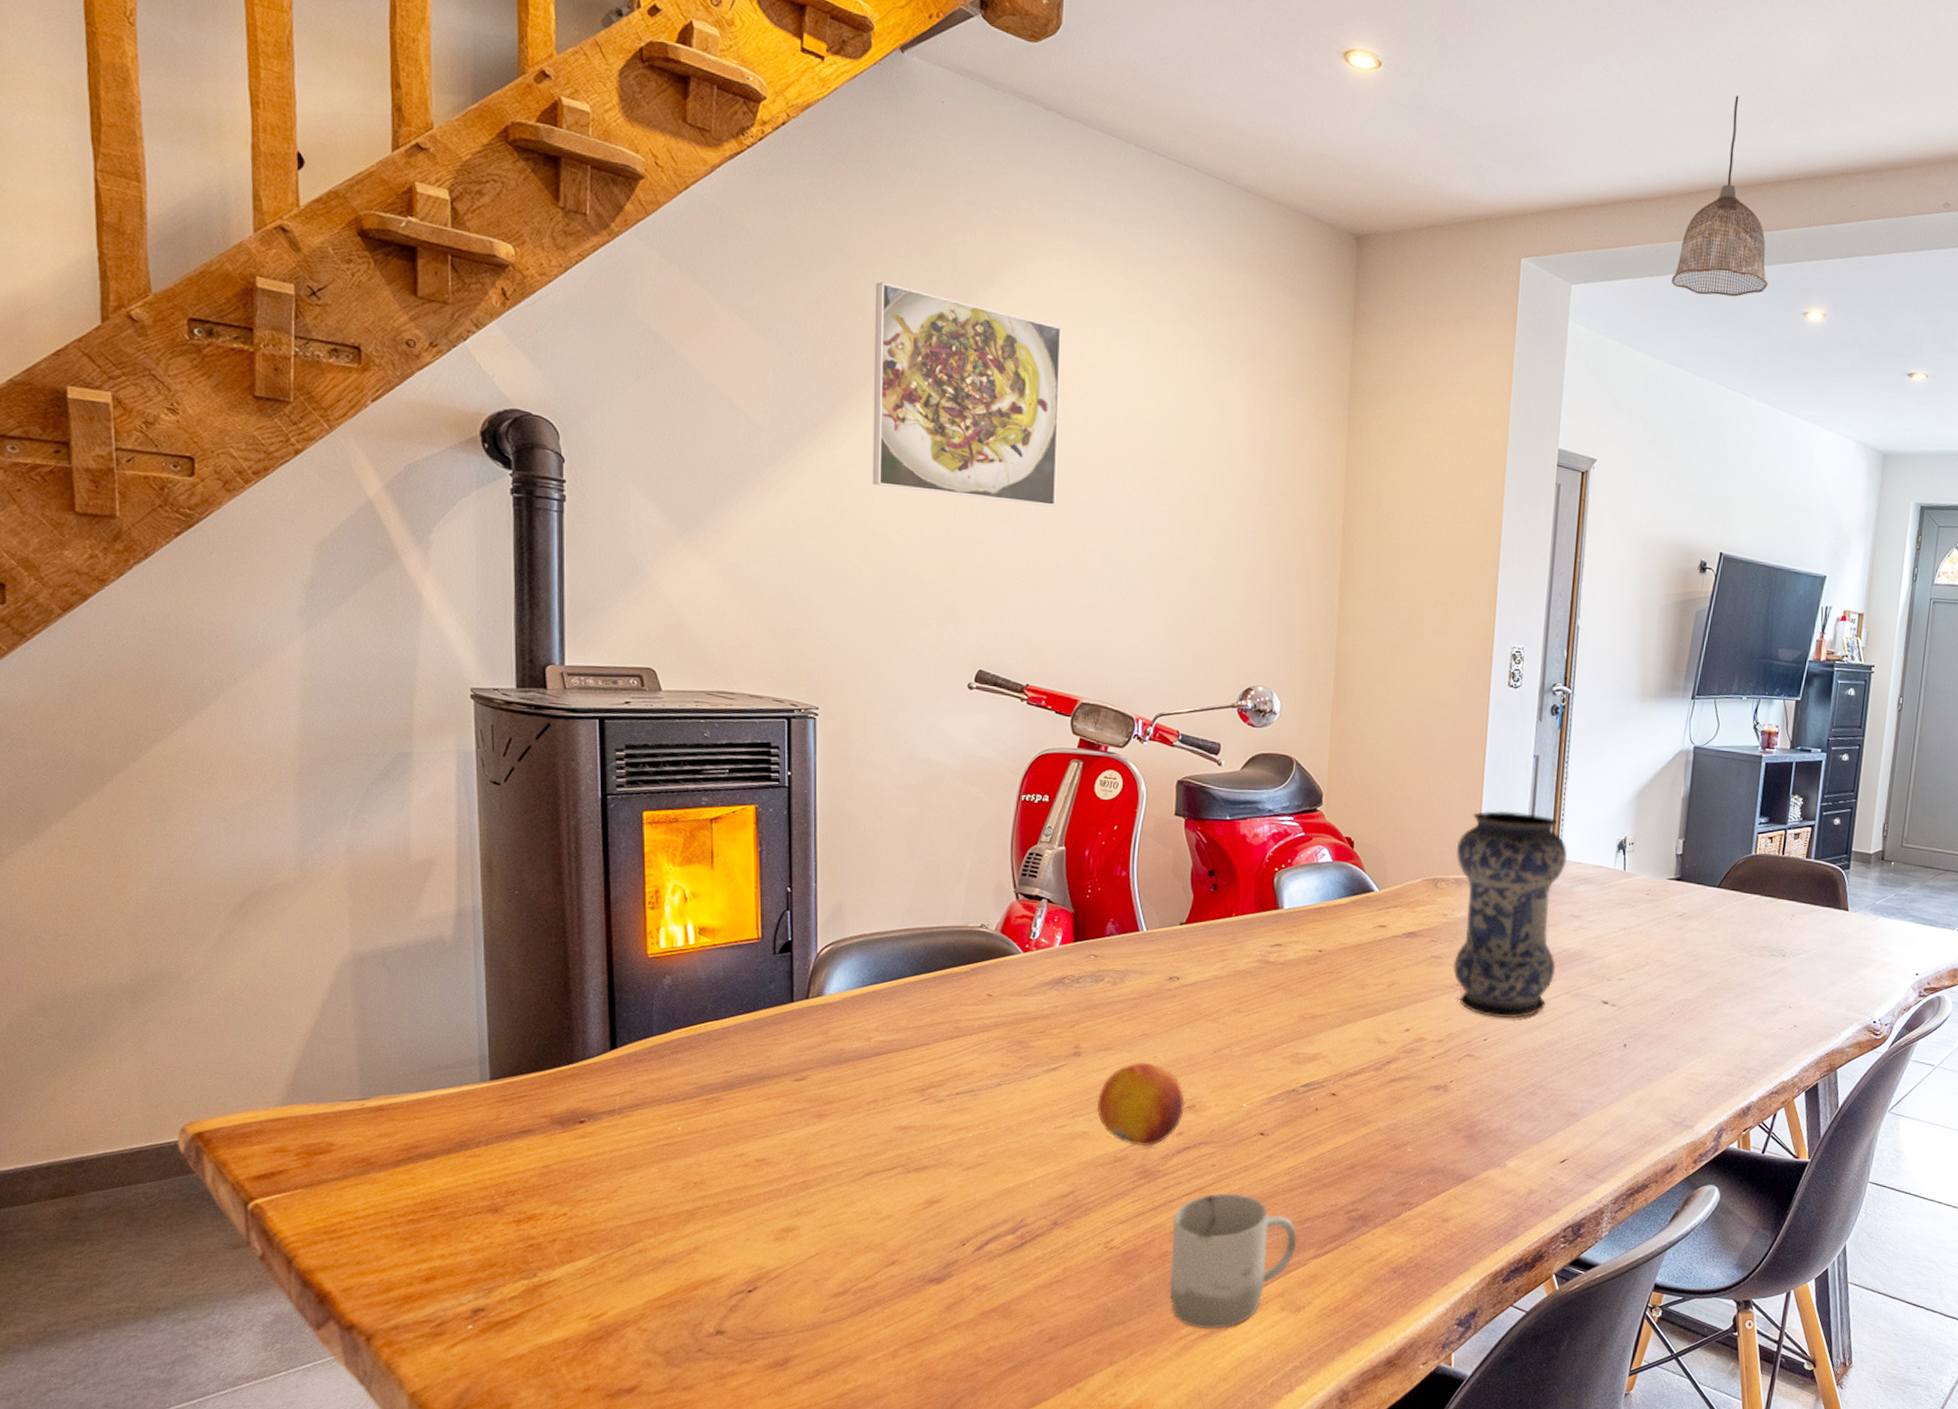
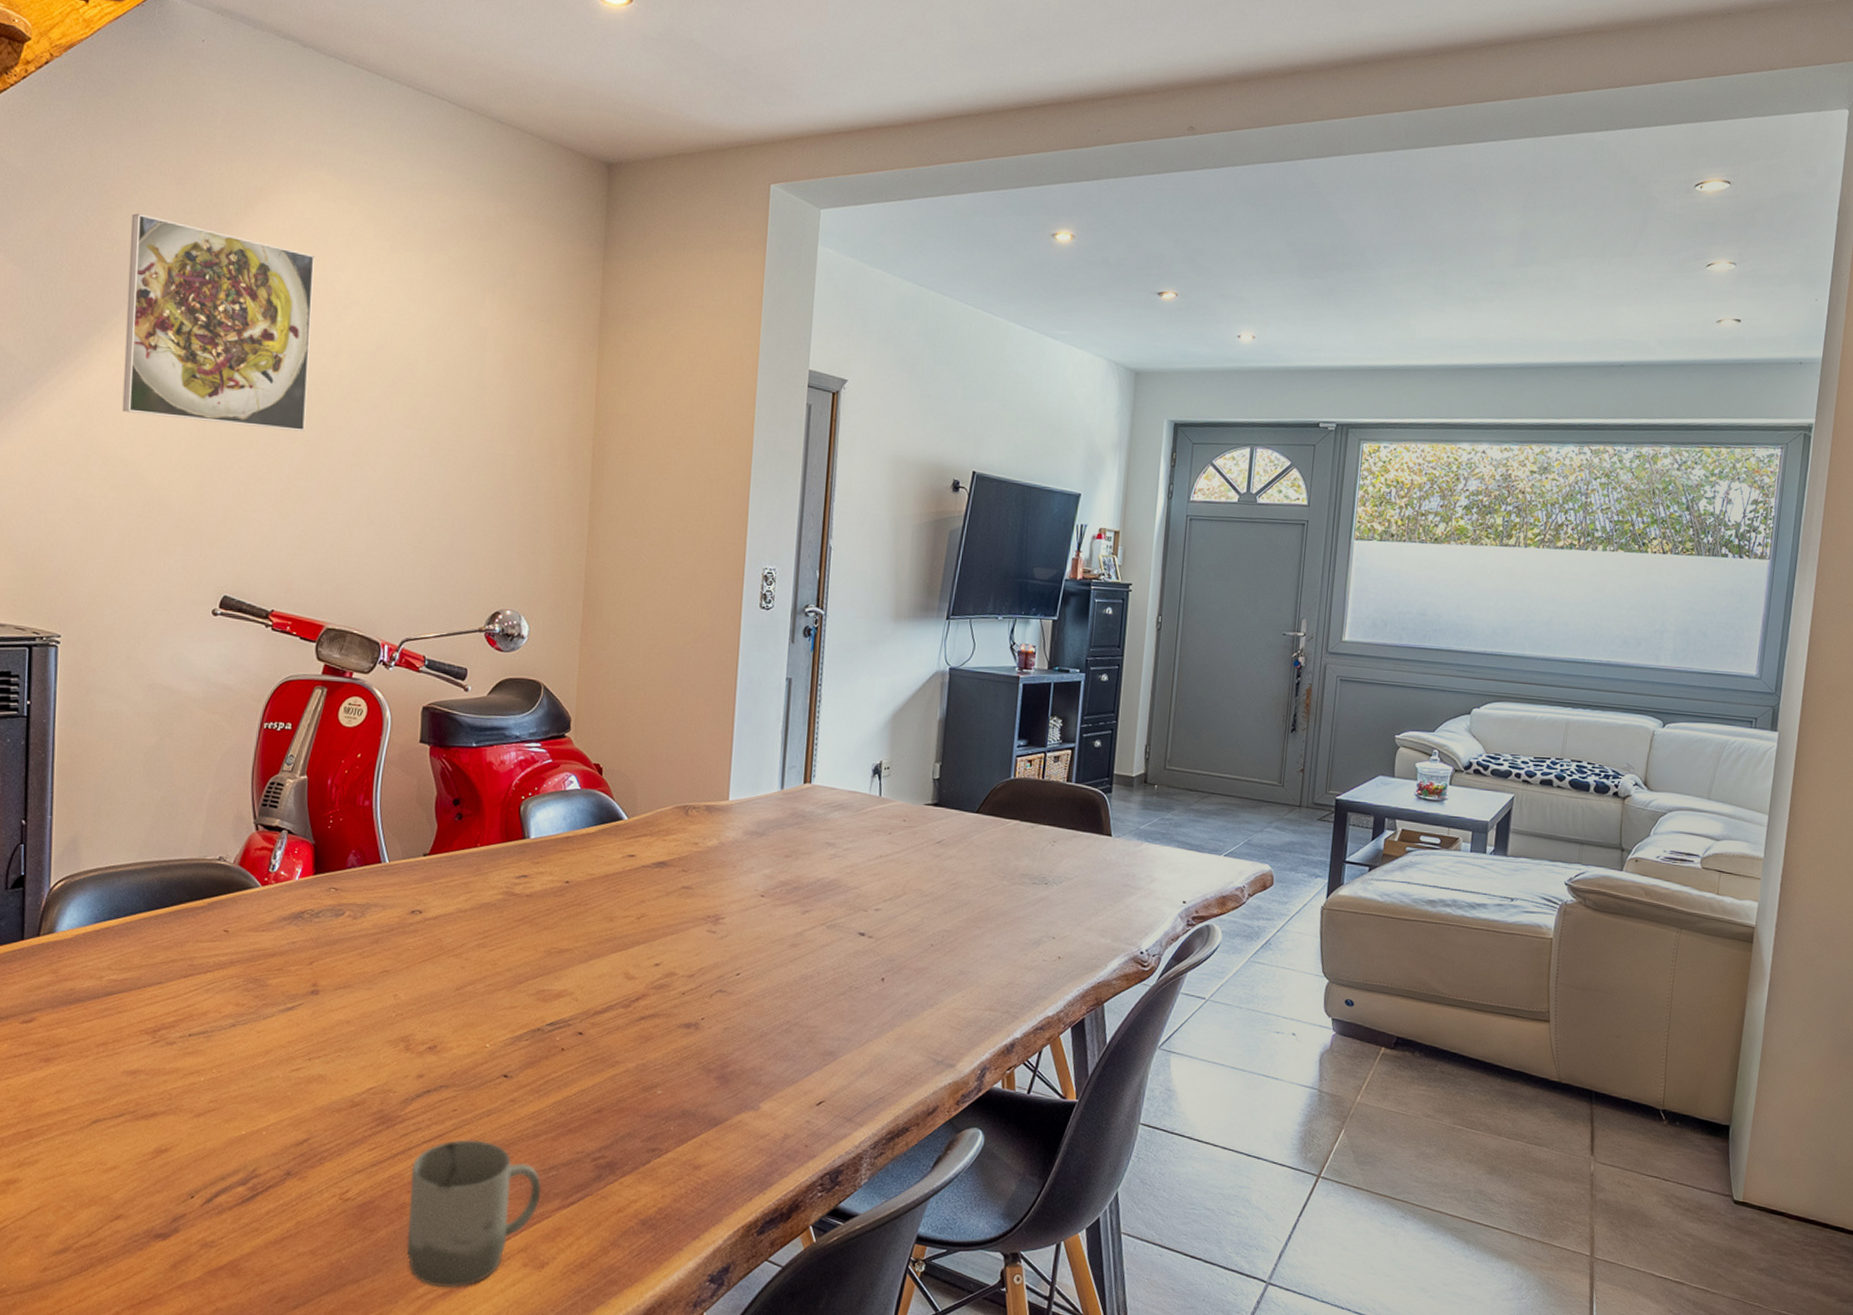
fruit: present [1096,1062,1185,1146] -> none [334,1000,426,1090]
vase: present [1452,810,1567,1019] -> none [704,735,821,952]
pendant lamp: present [1671,95,1769,297] -> none [919,26,1016,220]

